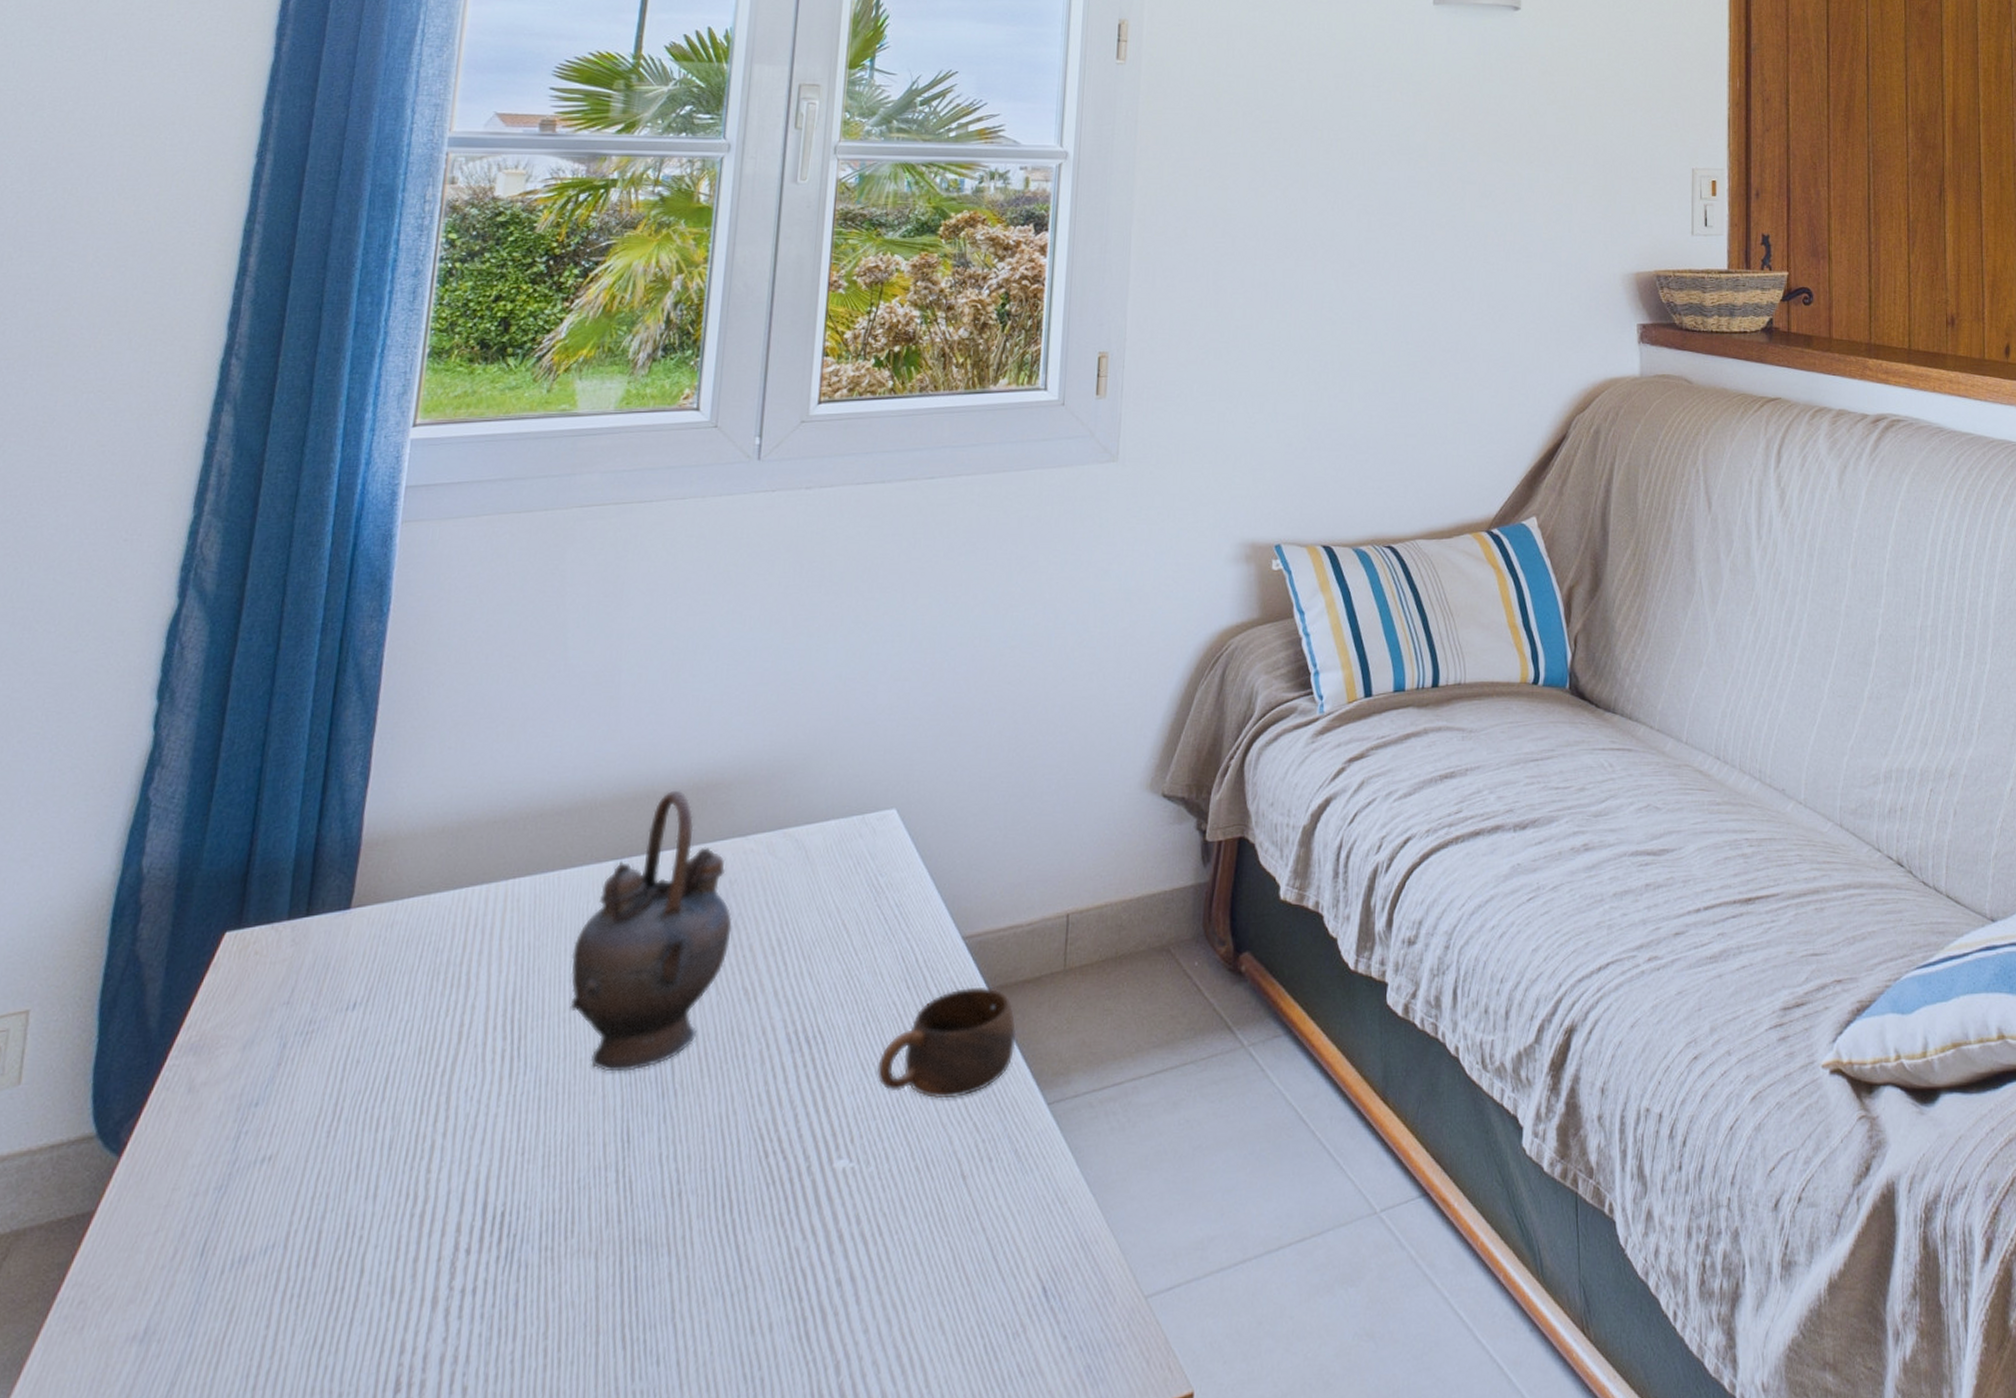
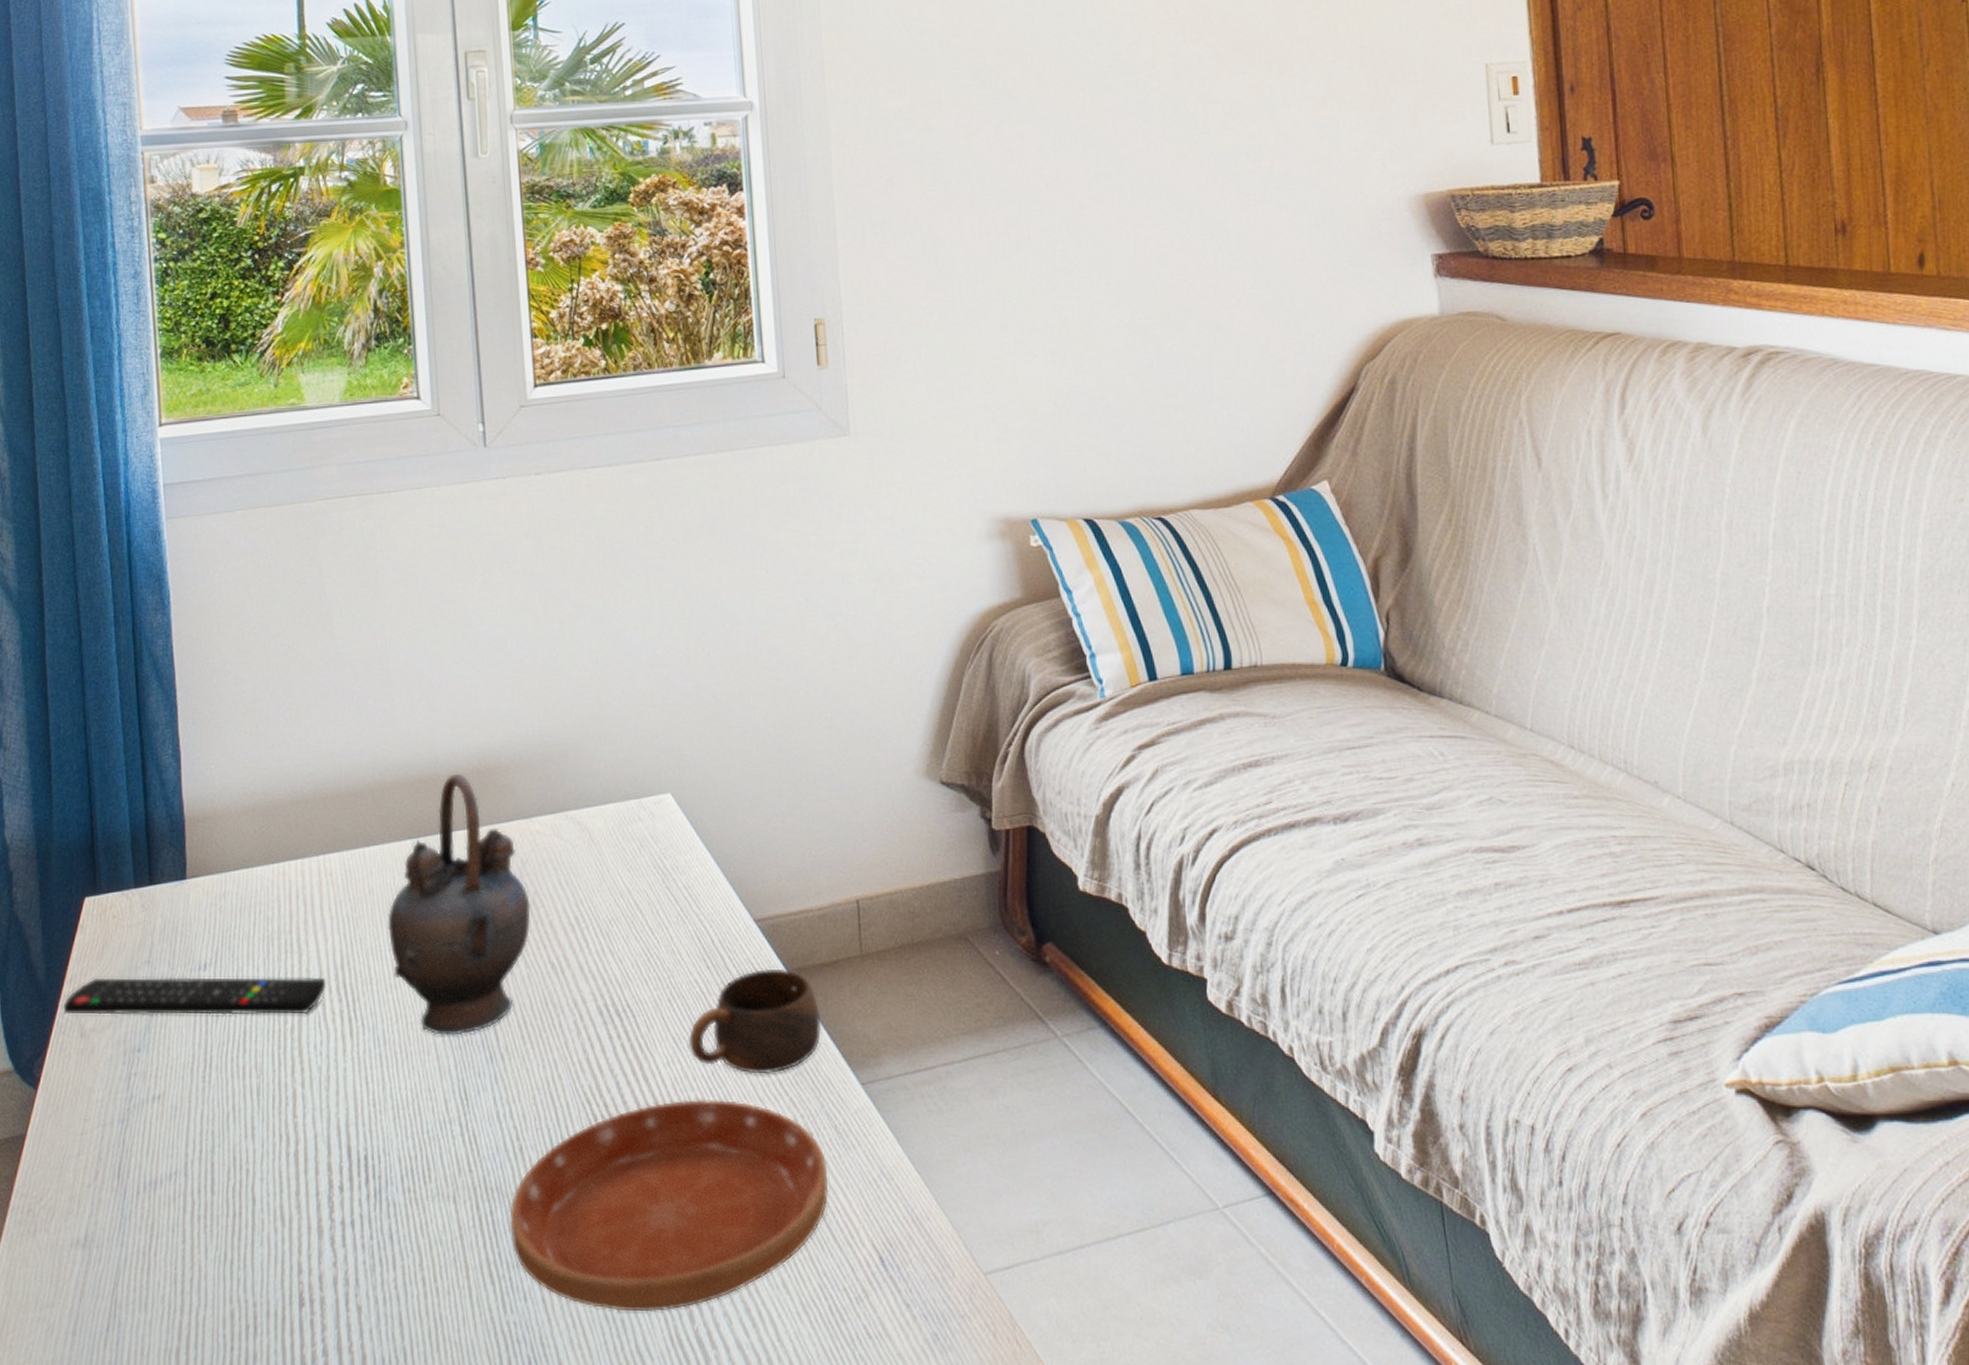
remote control: none [172,1013,492,1066] -> present [63,977,327,1015]
saucer: none [653,1128,1003,1369] -> present [509,1100,829,1312]

